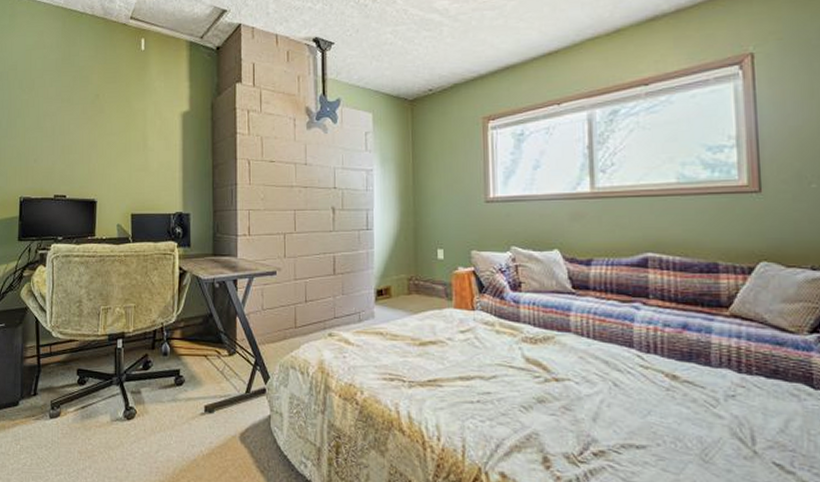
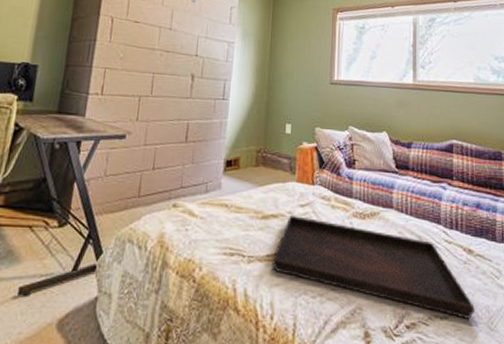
serving tray: none [434,341,682,451] -> present [272,214,475,320]

